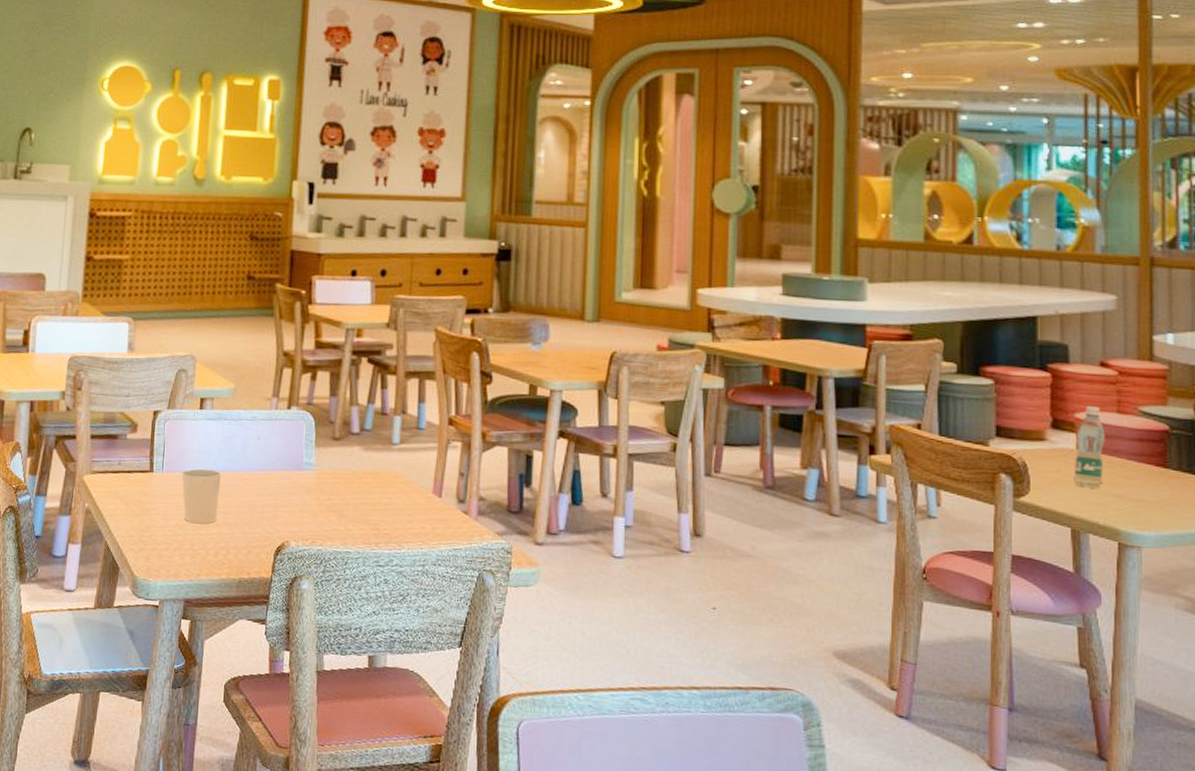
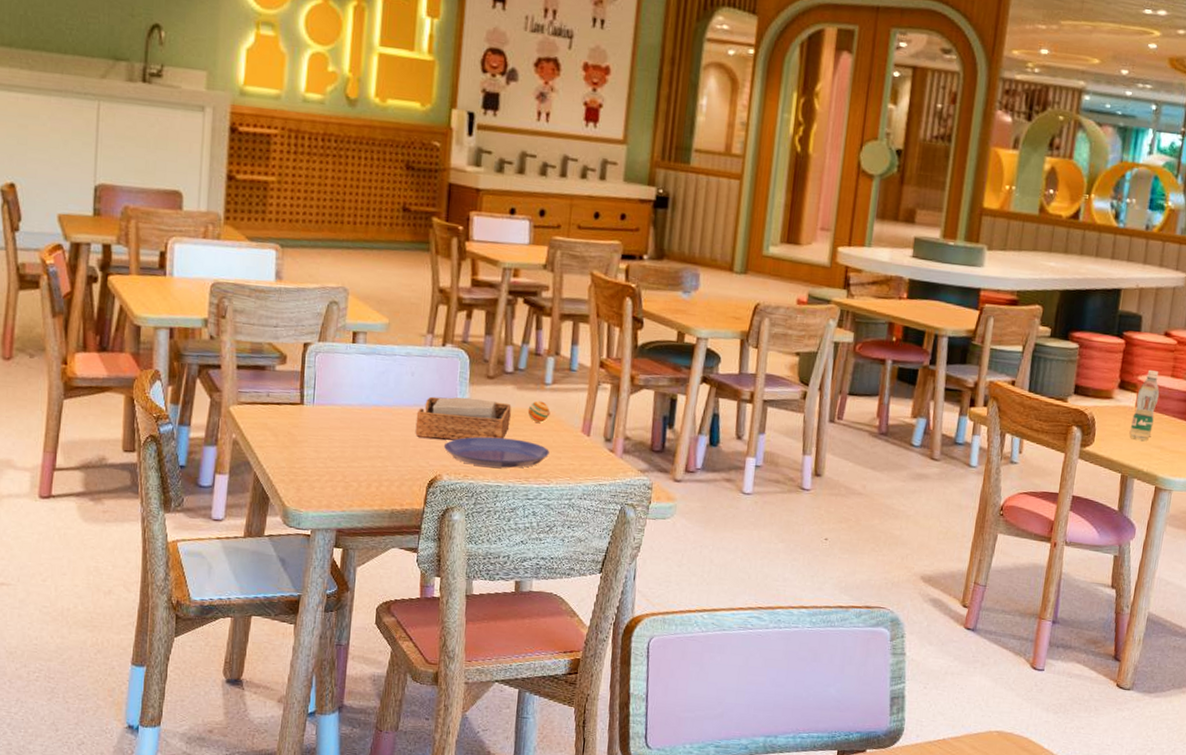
cup: present [181,468,222,524] -> none [333,402,375,457]
napkin holder: none [262,460,359,505] -> present [415,396,511,441]
plate: none [290,500,400,534] -> present [443,436,549,469]
toy ball: none [375,461,399,484] -> present [527,401,550,423]

